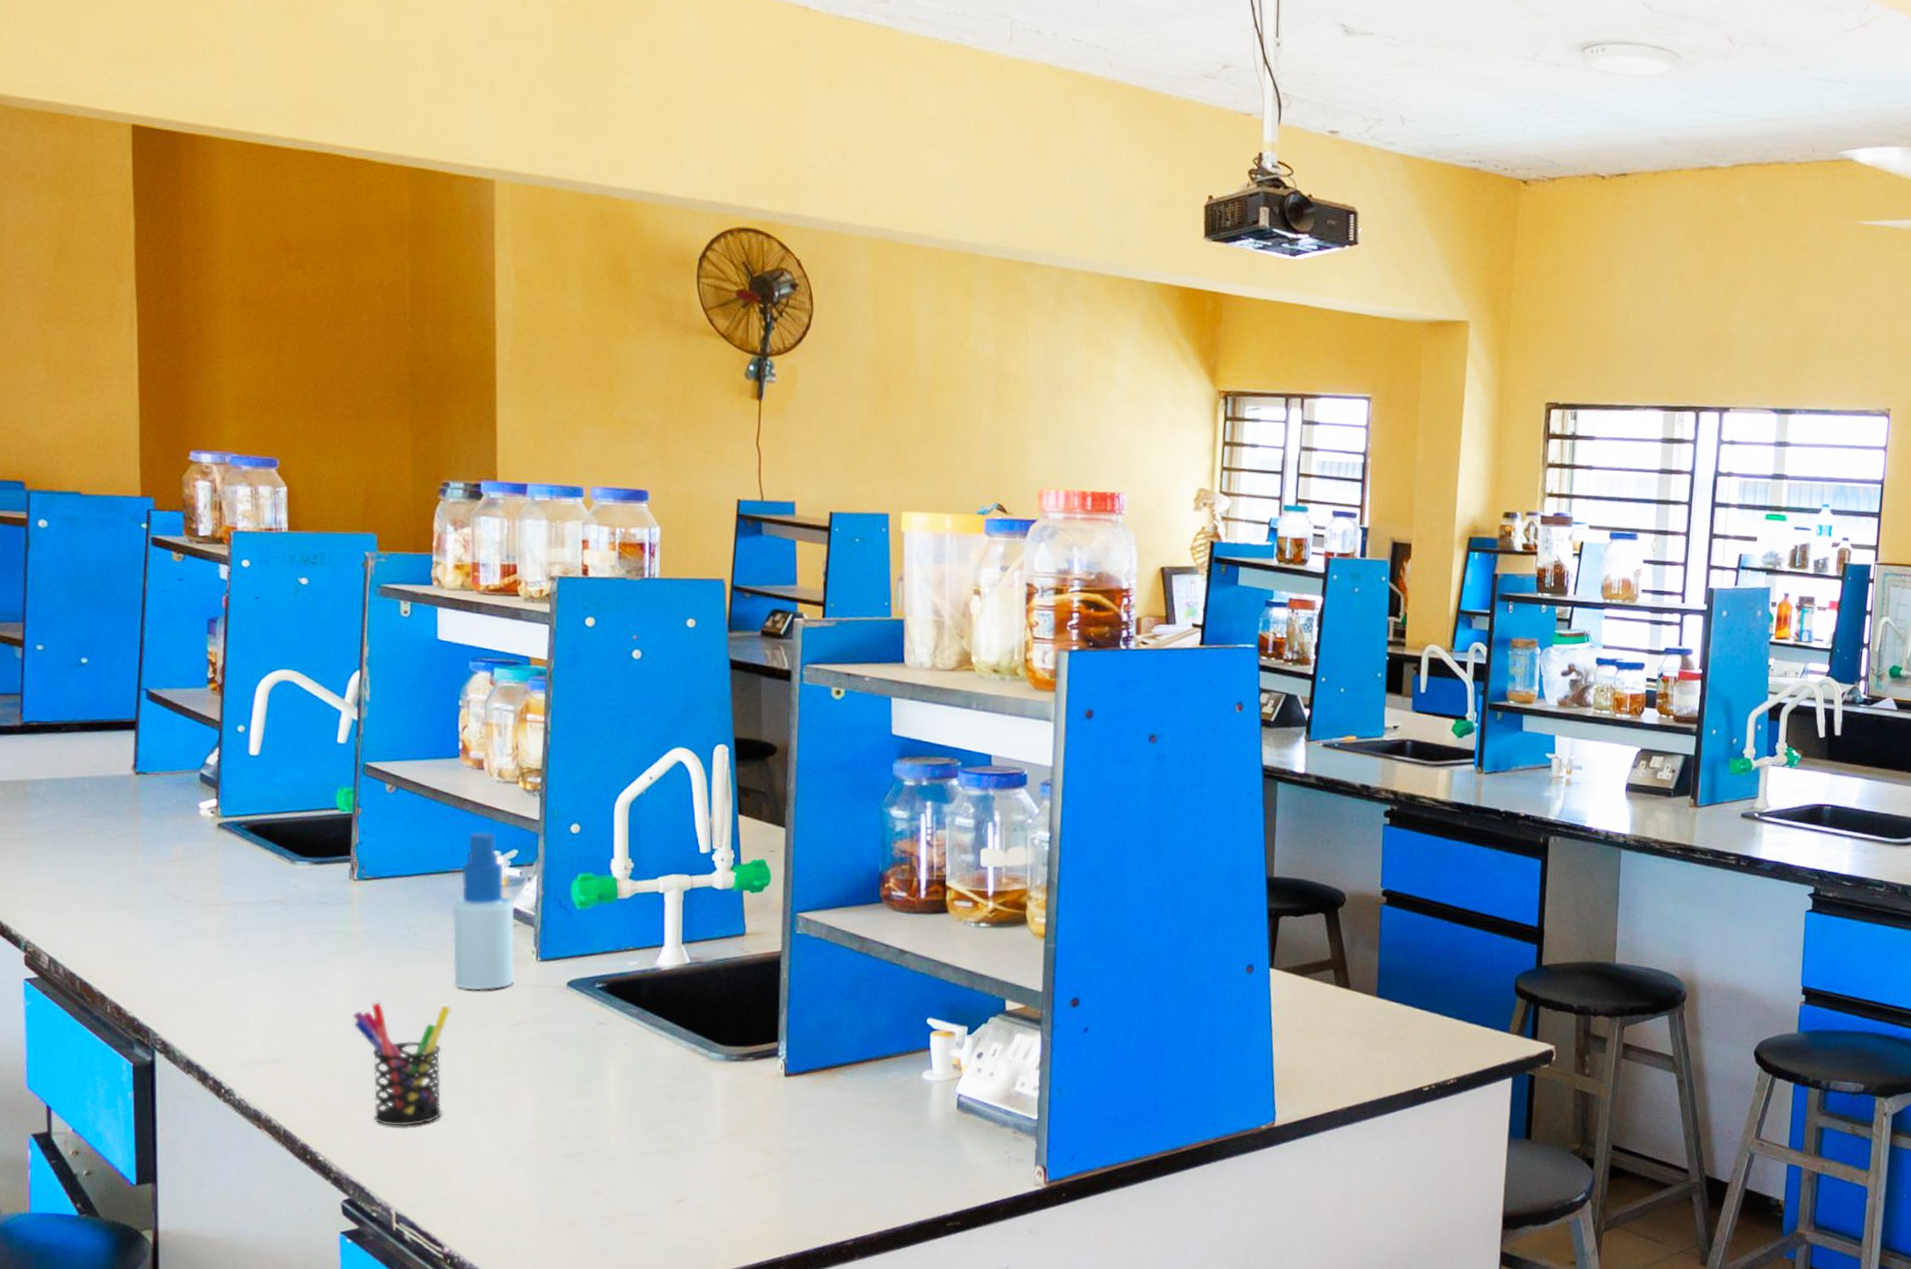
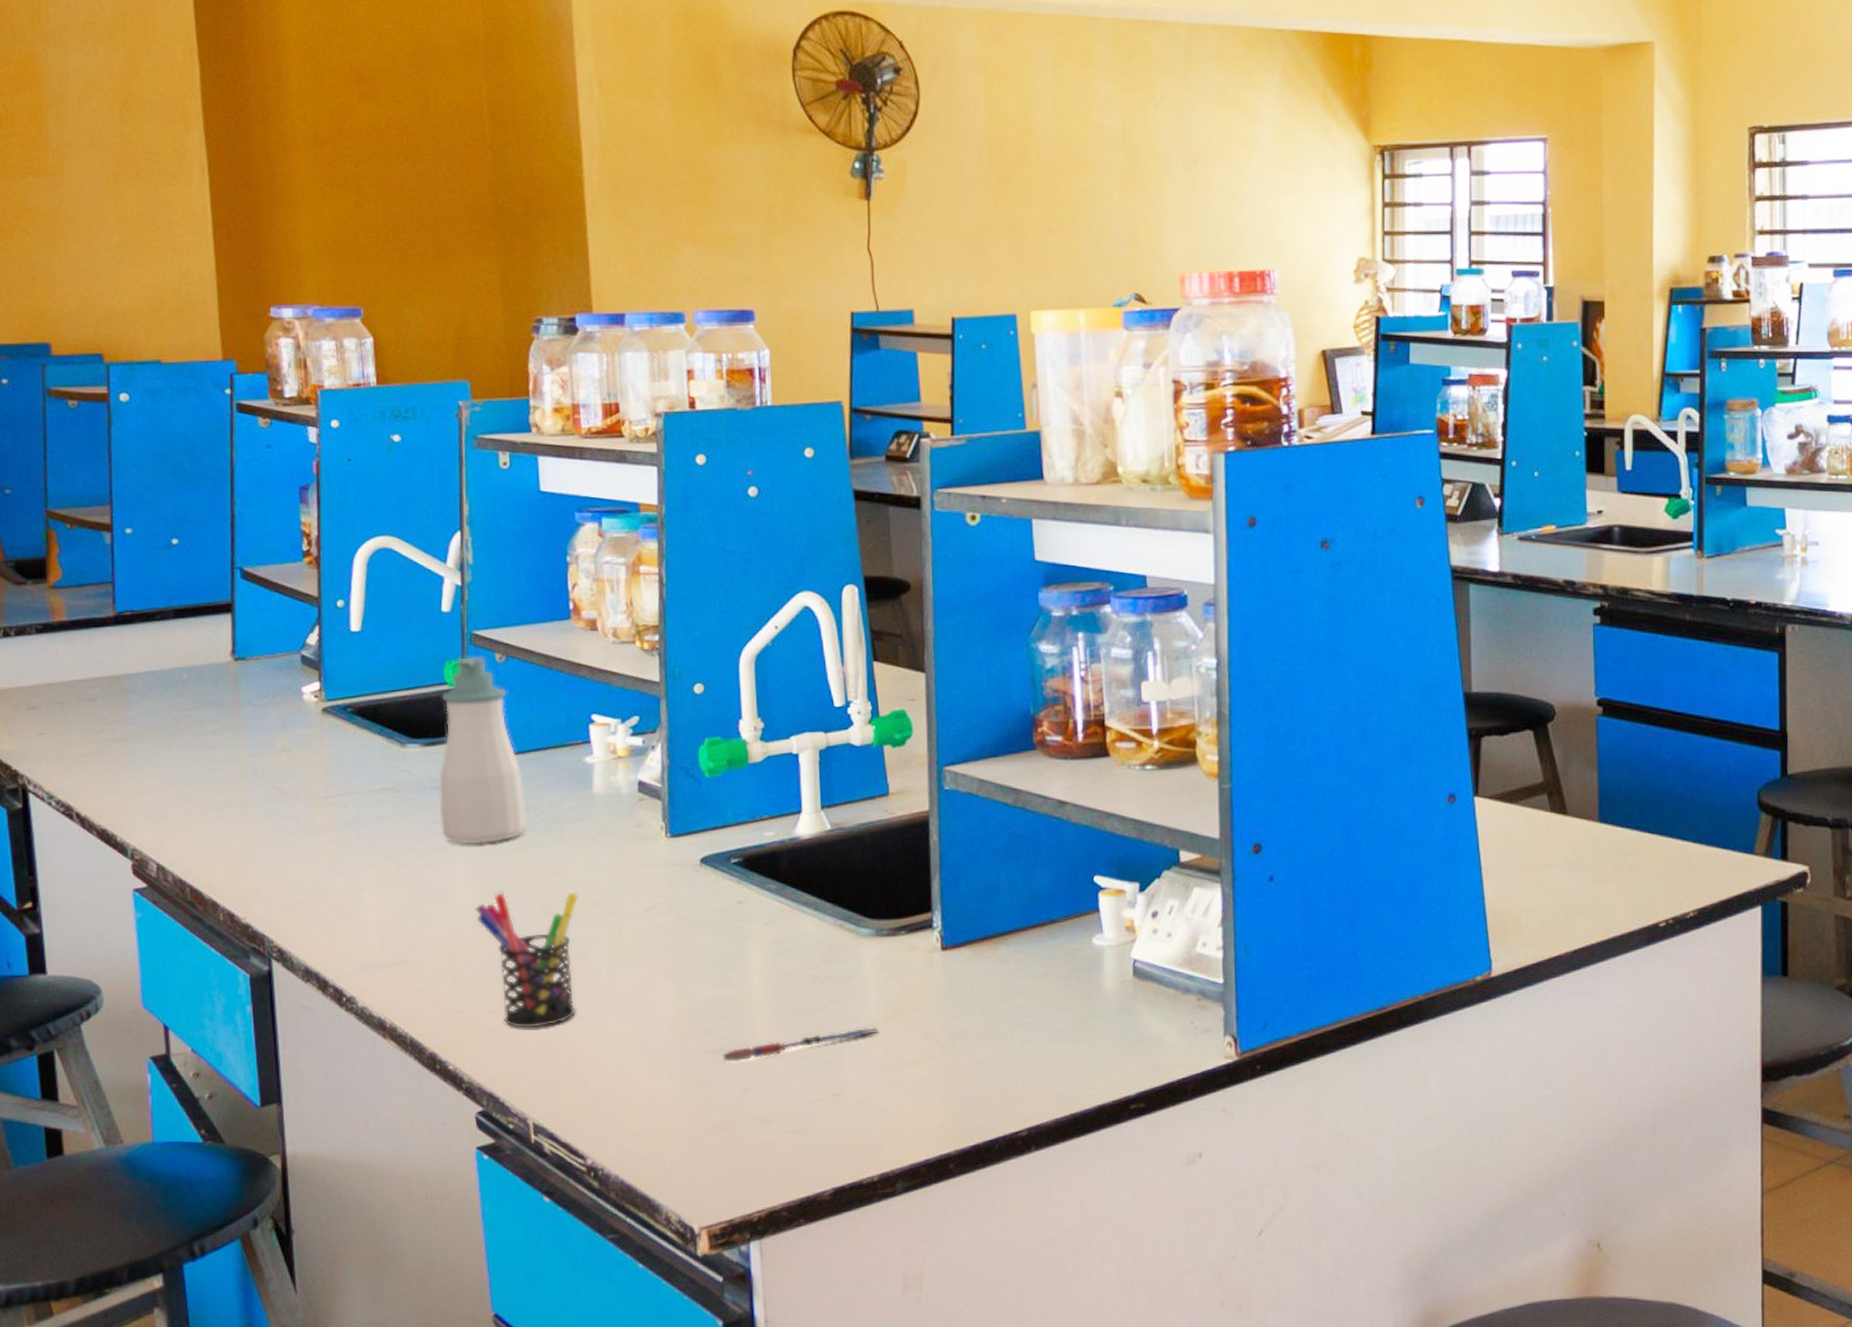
soap bottle: none [324,785,407,957] -> present [439,657,528,845]
spray bottle: present [453,832,514,990] -> none [573,699,643,874]
pen: none [577,1141,722,1167] -> present [722,1027,878,1062]

